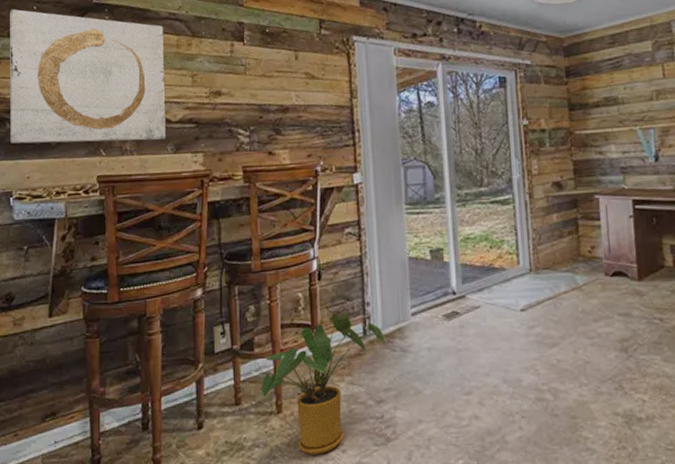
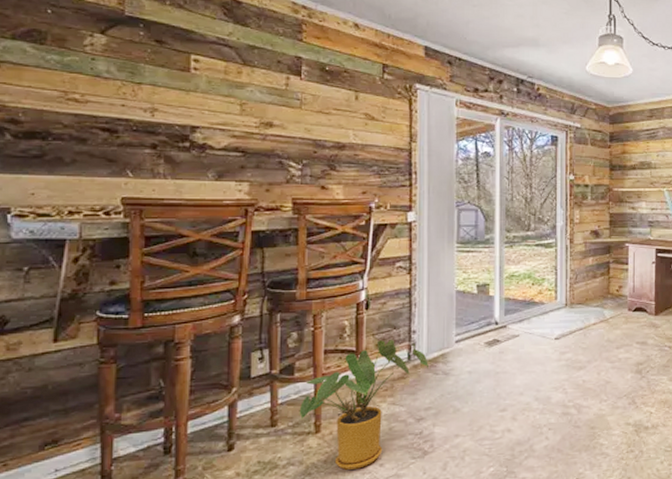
wall art: present [10,9,166,144] -> none [10,9,209,165]

